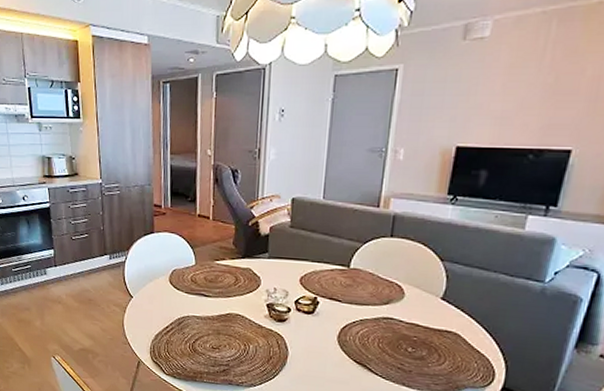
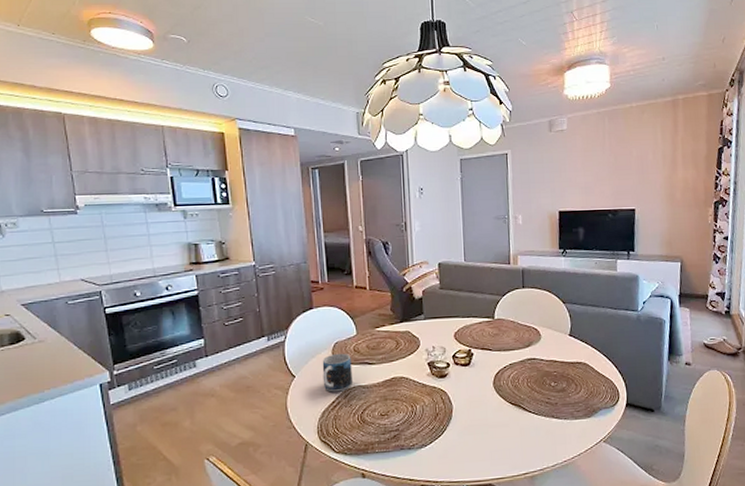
mug: none [158,280,188,319] -> present [322,353,353,392]

